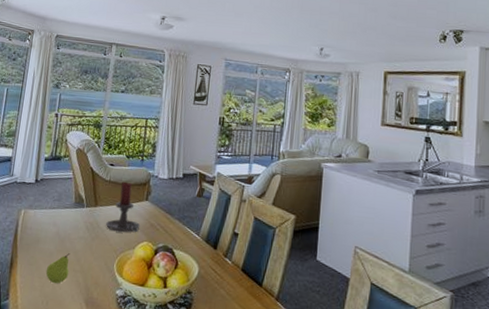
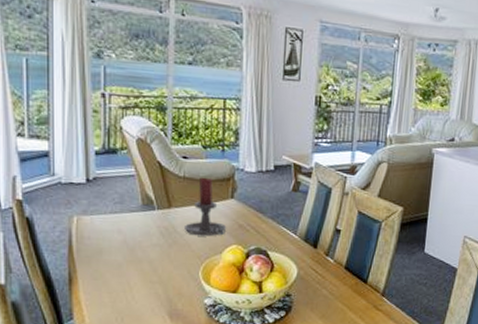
fruit: present [45,253,70,284] -> none [115,263,145,298]

